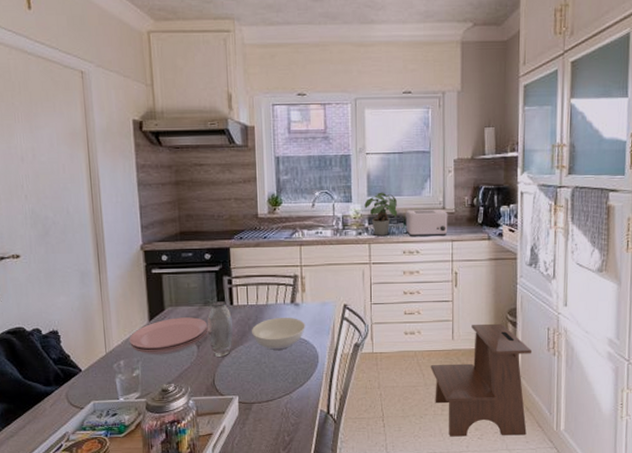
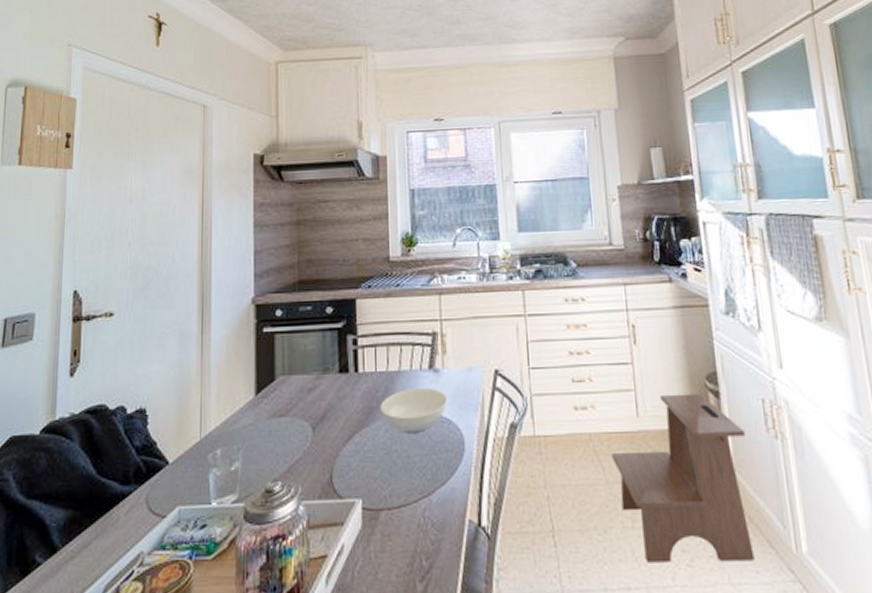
plate: present [129,317,208,356] -> none [229,389,327,442]
vase: present [207,300,233,357] -> none [326,366,357,443]
potted plant: present [364,192,397,236] -> none [514,226,555,280]
toaster: present [406,209,448,237] -> none [565,246,618,281]

